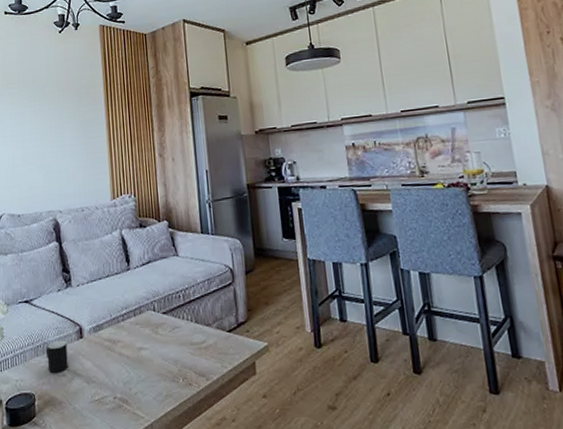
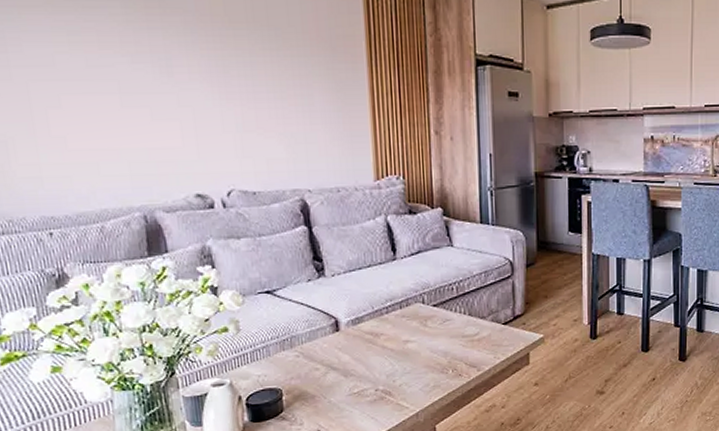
cup: present [45,340,68,373] -> none [294,333,322,367]

